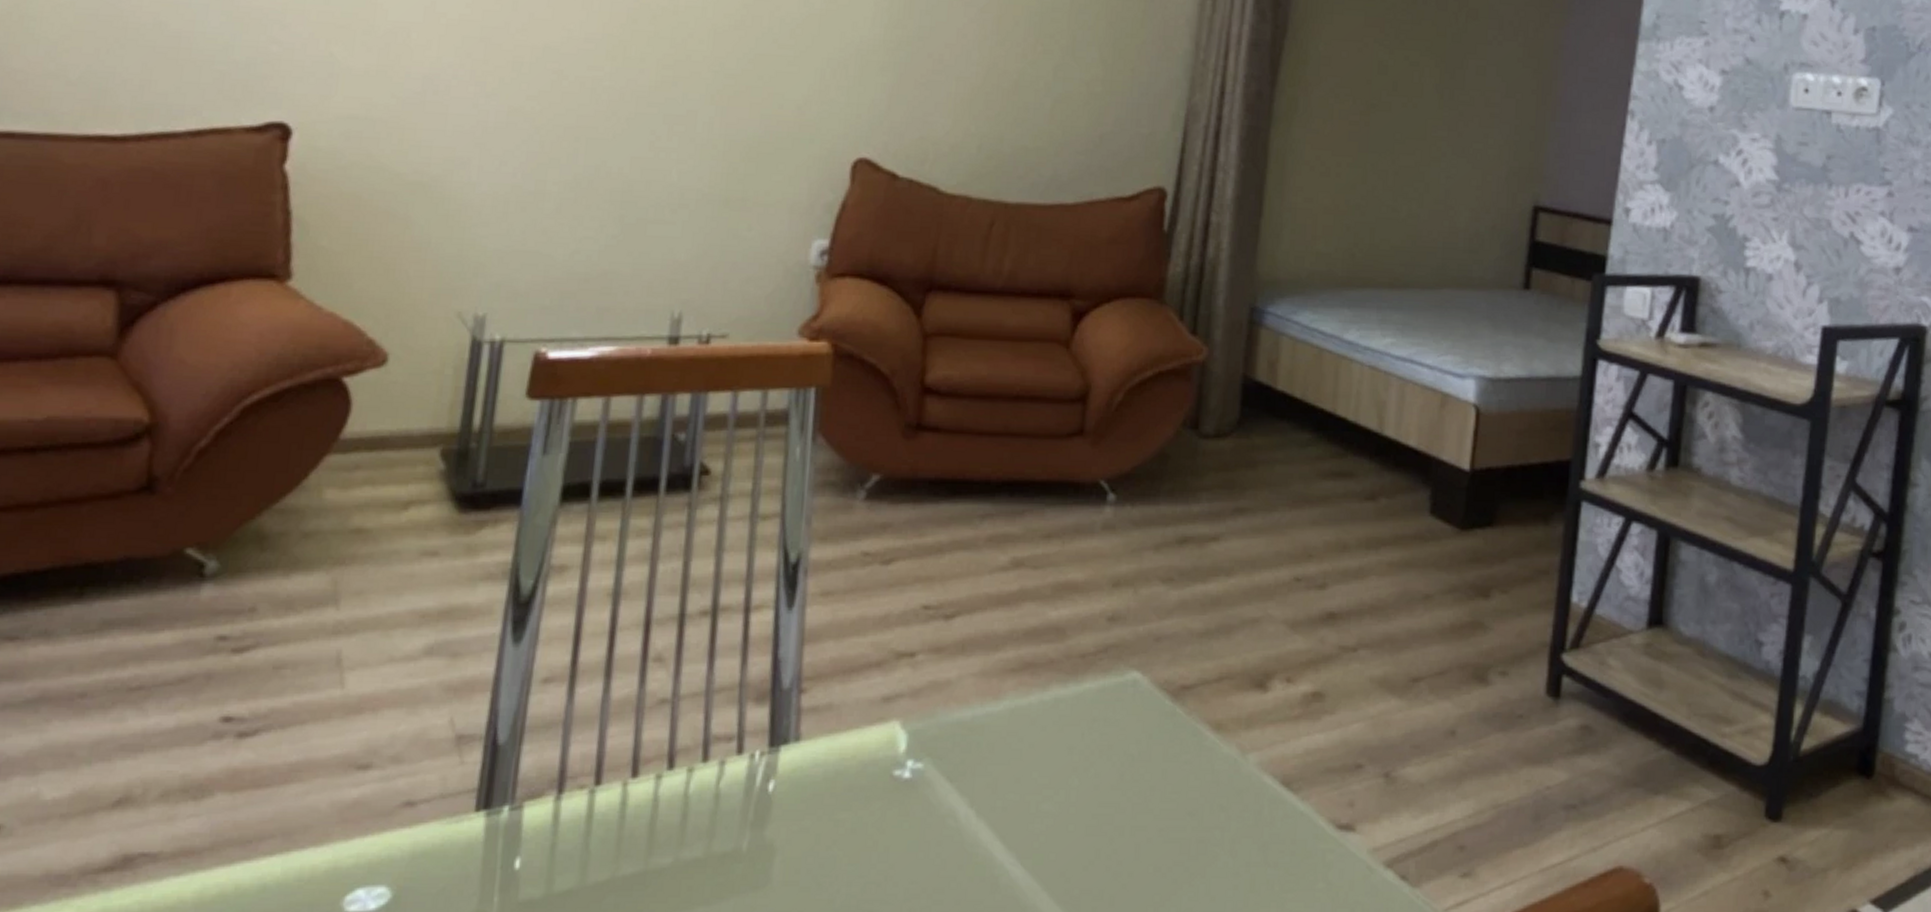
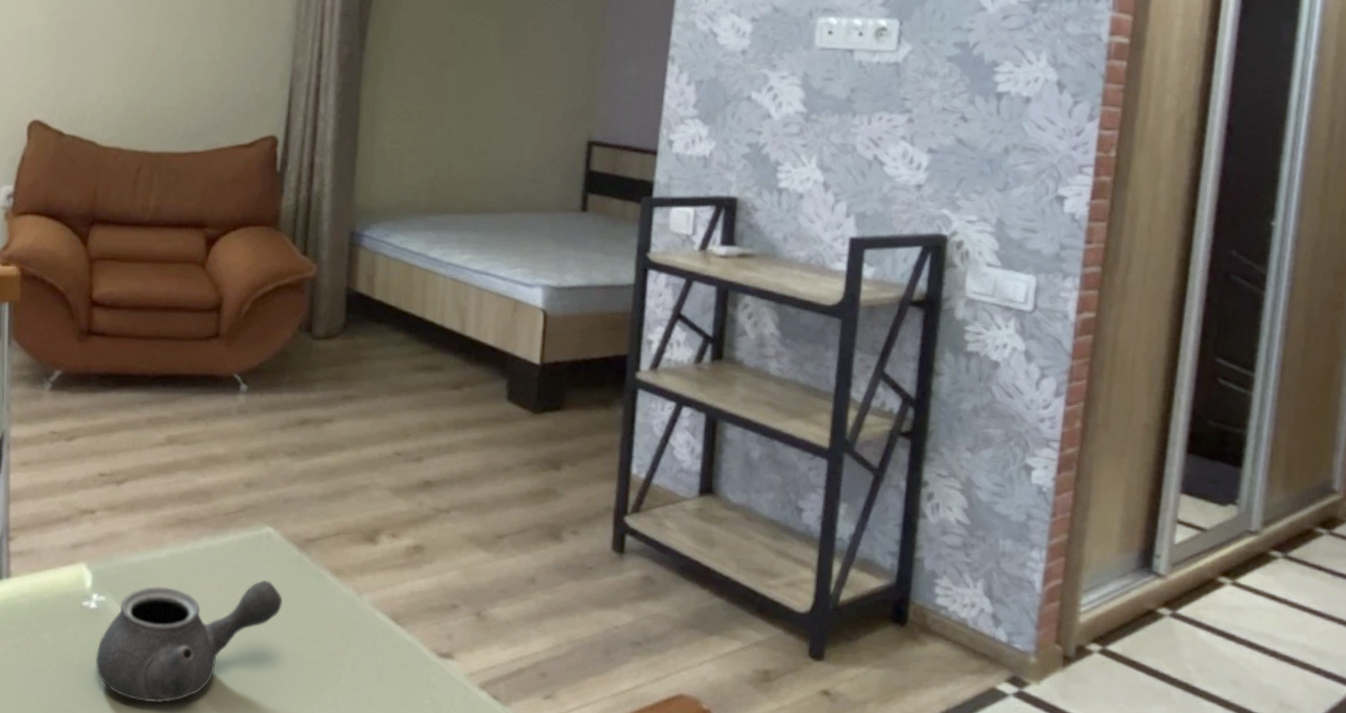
teapot: none [907,737,1148,899] -> present [96,579,282,703]

